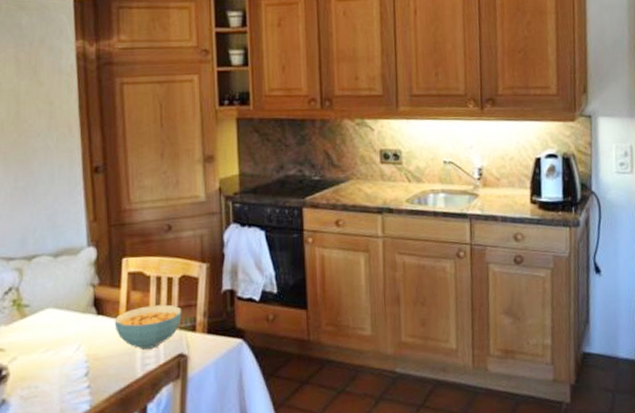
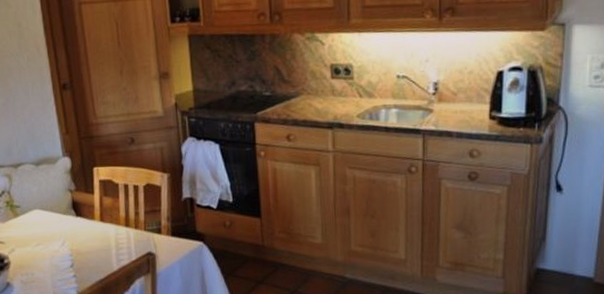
cereal bowl: present [114,304,182,349] -> none [91,209,149,247]

